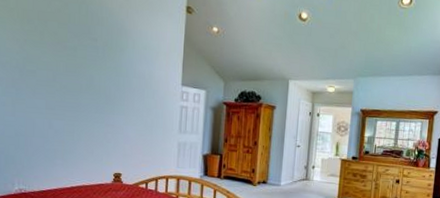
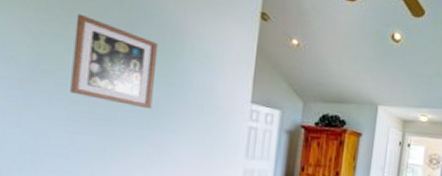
wall art: none [47,23,109,96] -> present [70,13,159,110]

